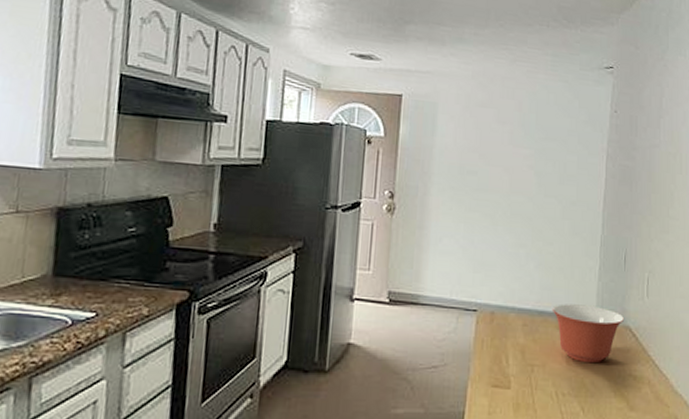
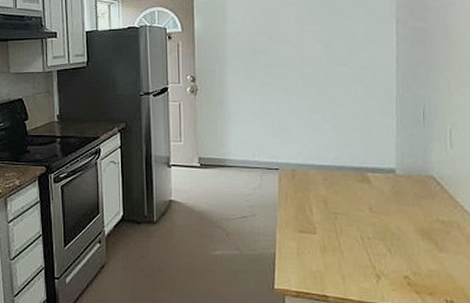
mixing bowl: present [551,304,624,364] -> none [350,159,426,211]

